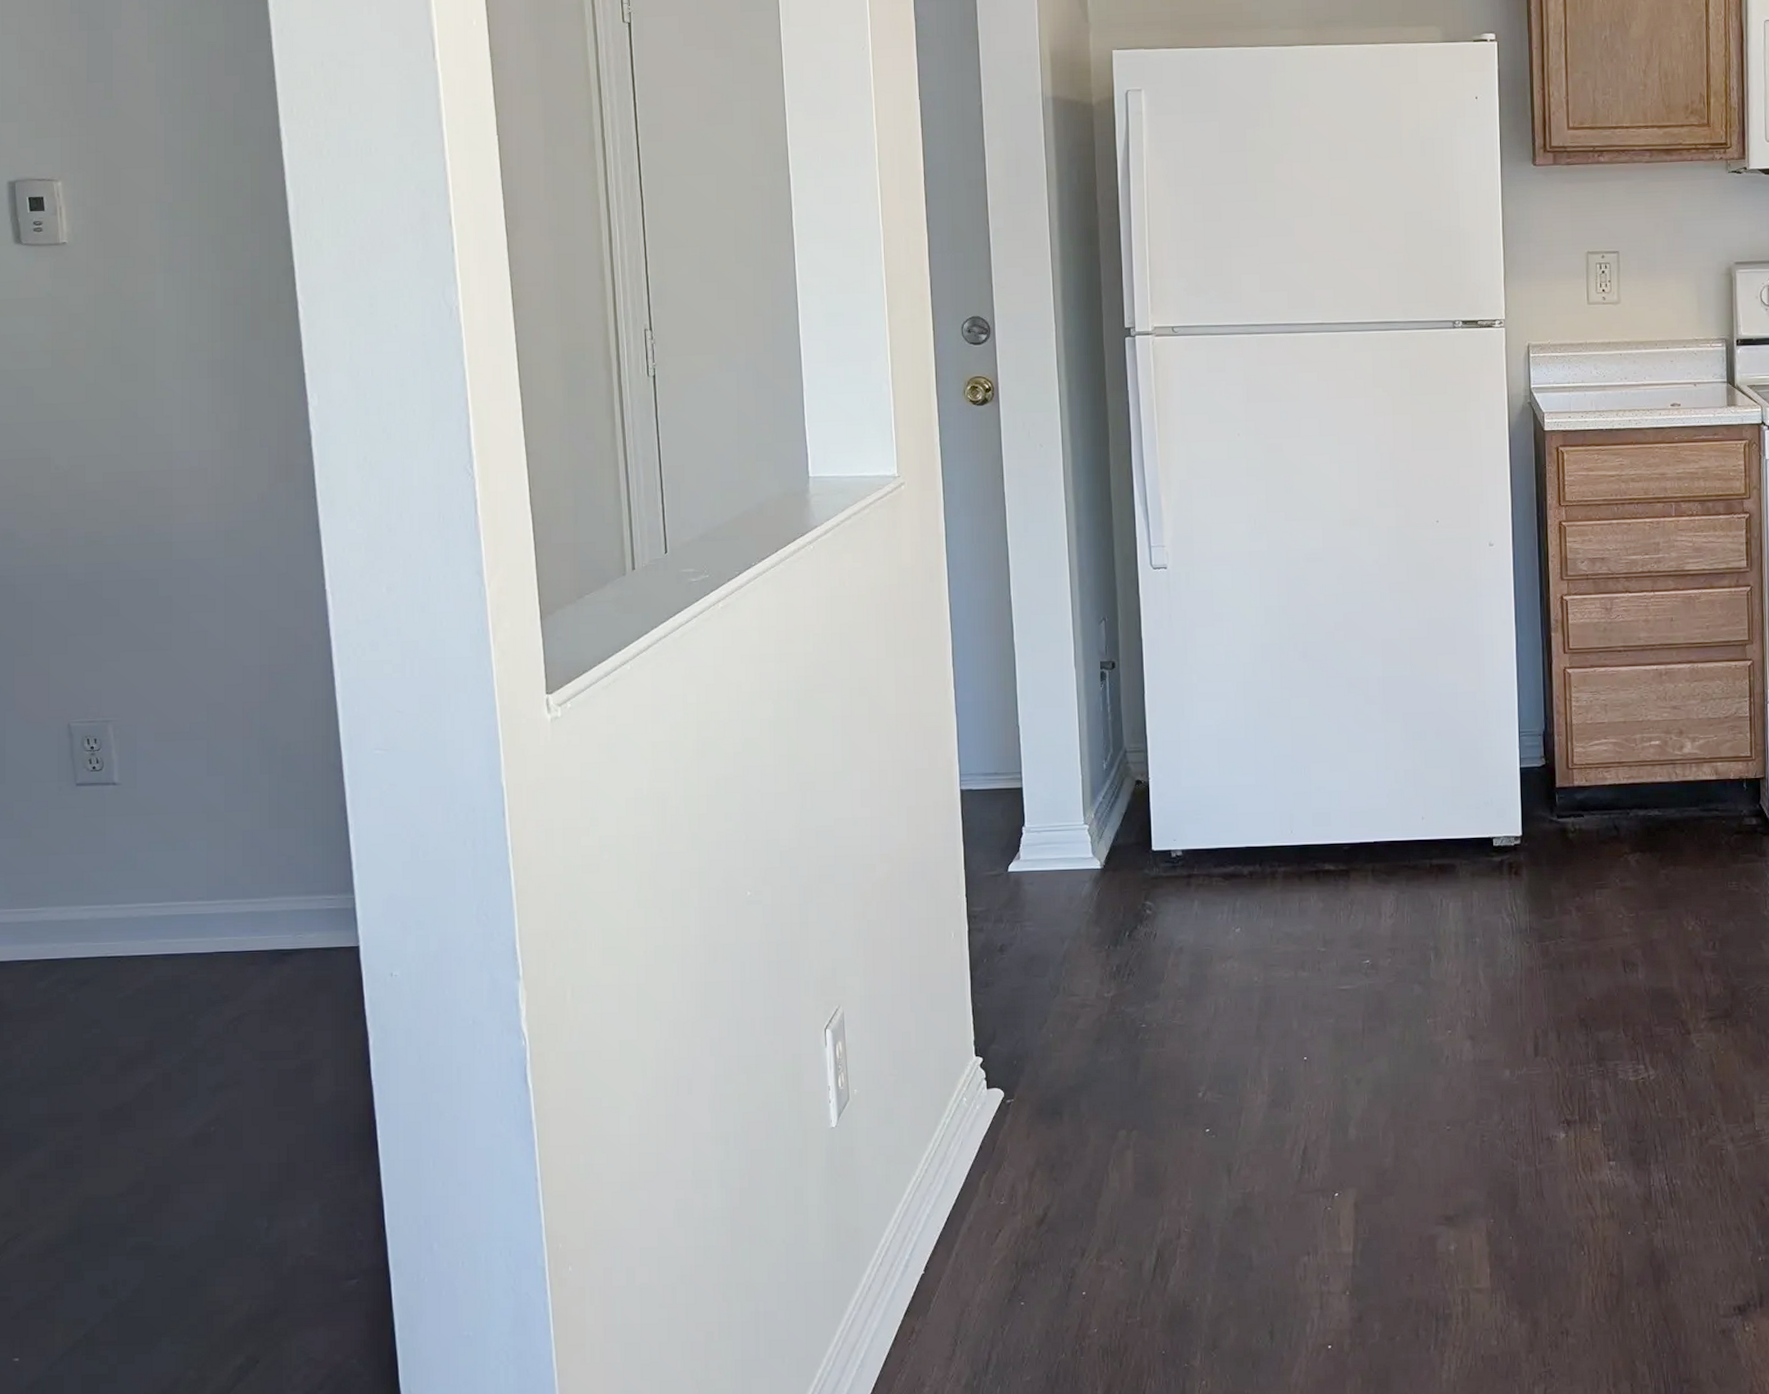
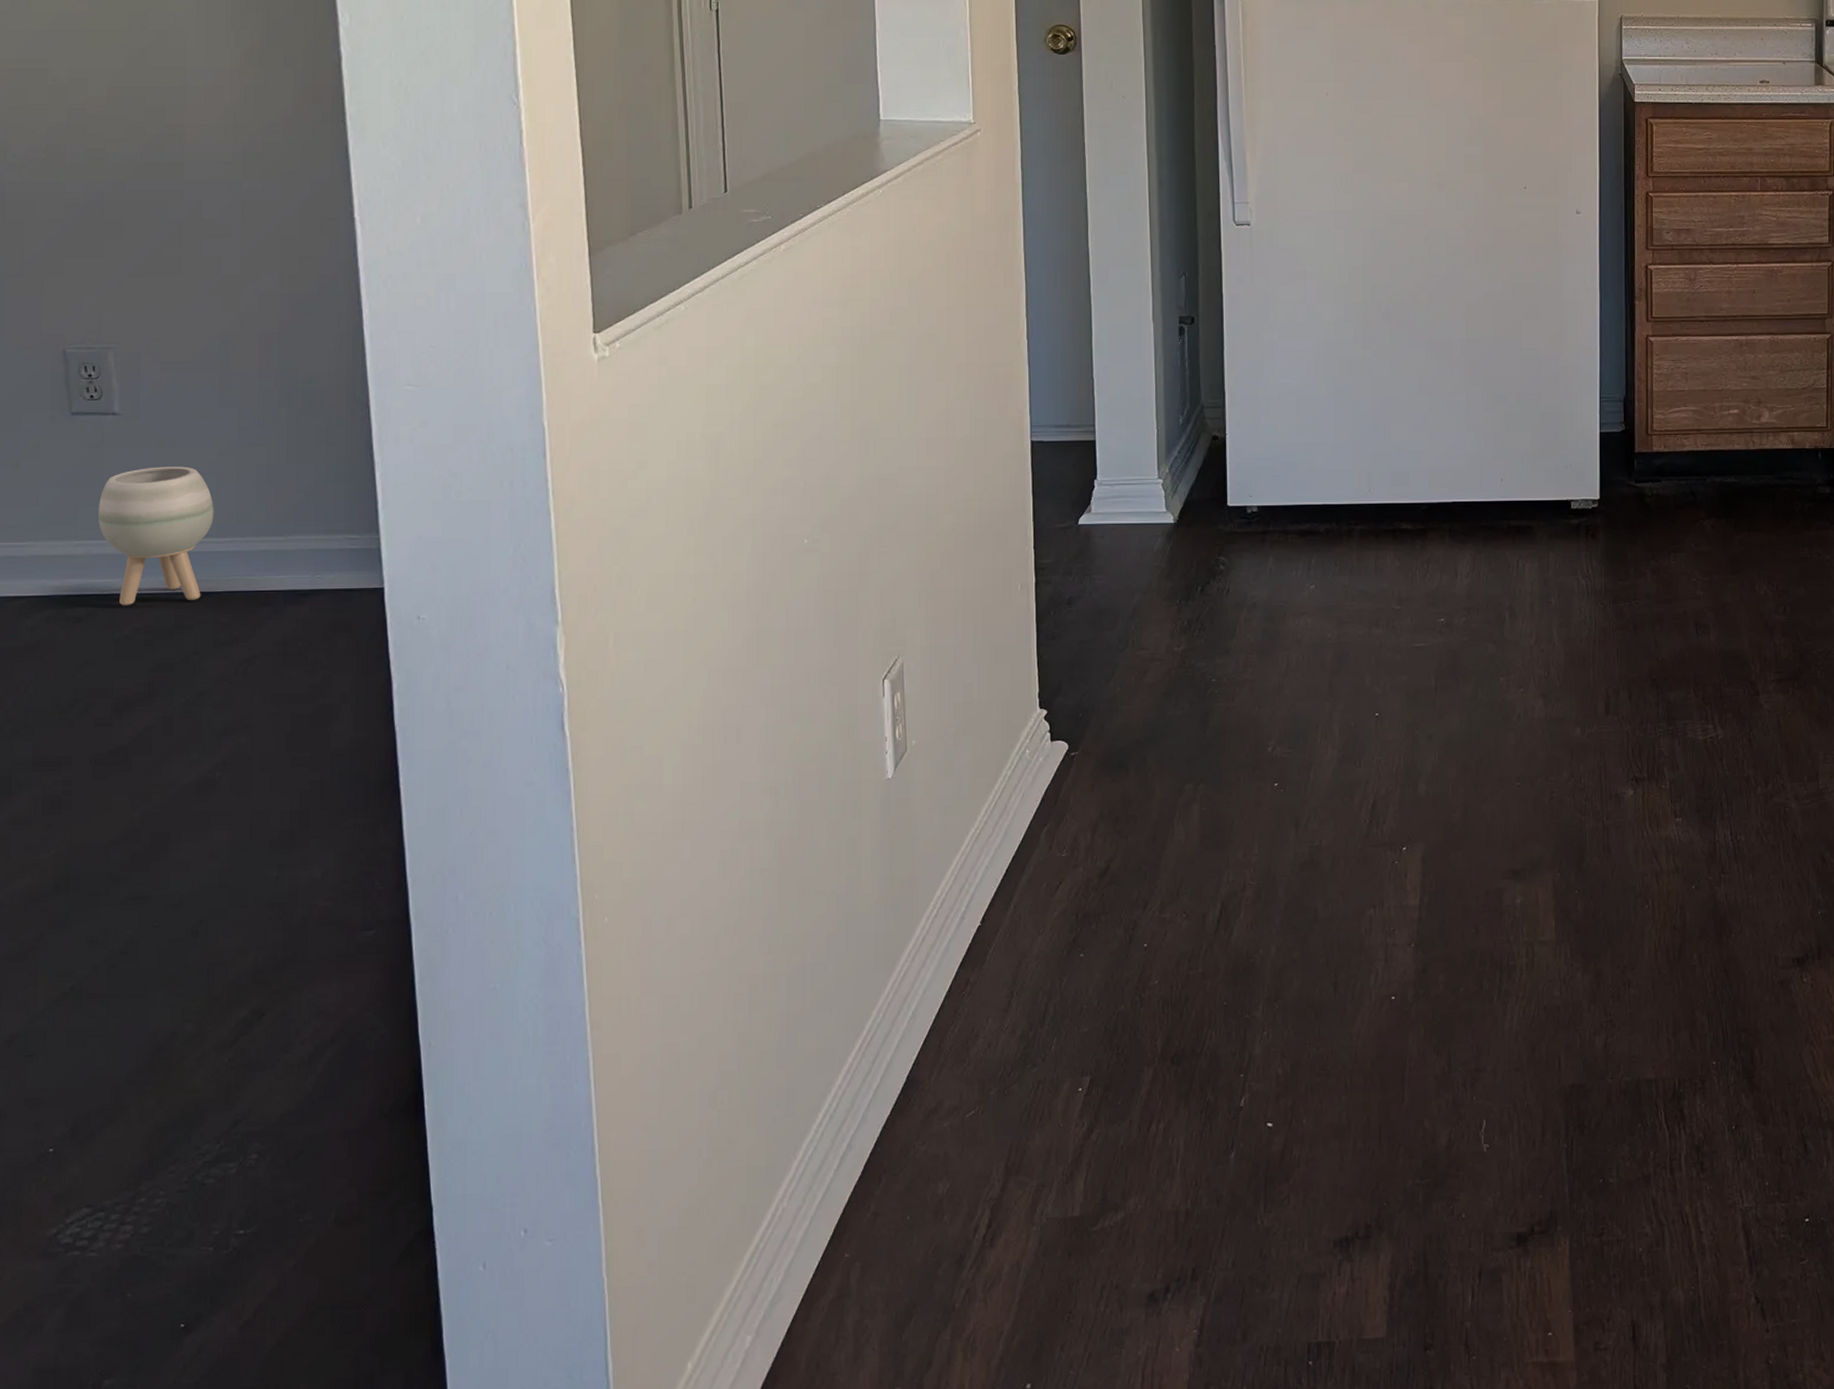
planter: none [101,832,205,968] -> present [98,466,214,606]

